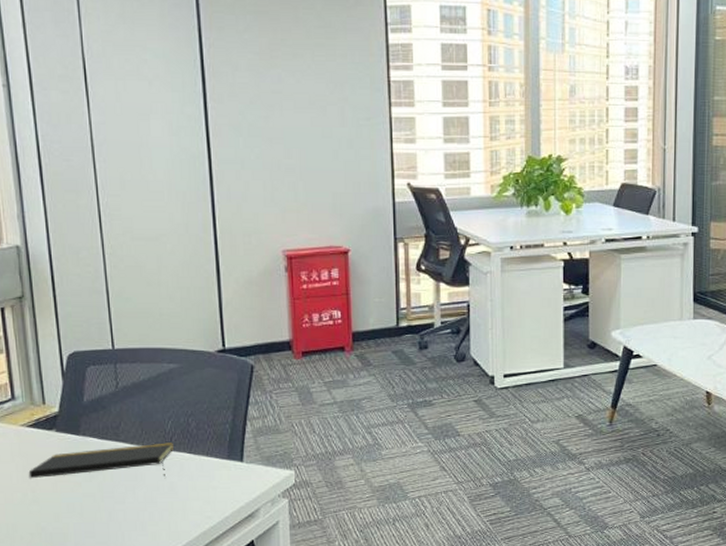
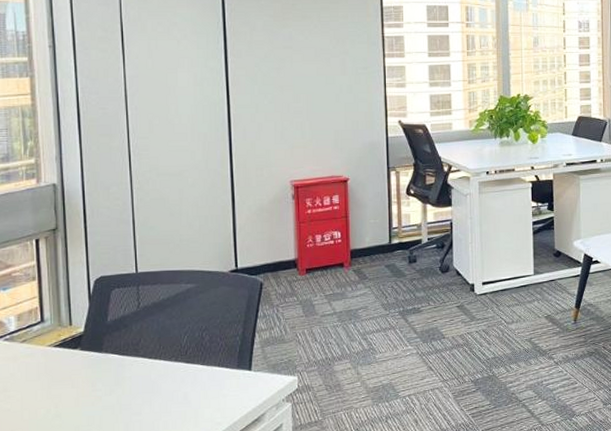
notepad: present [28,442,173,479] -> none [52,355,188,396]

